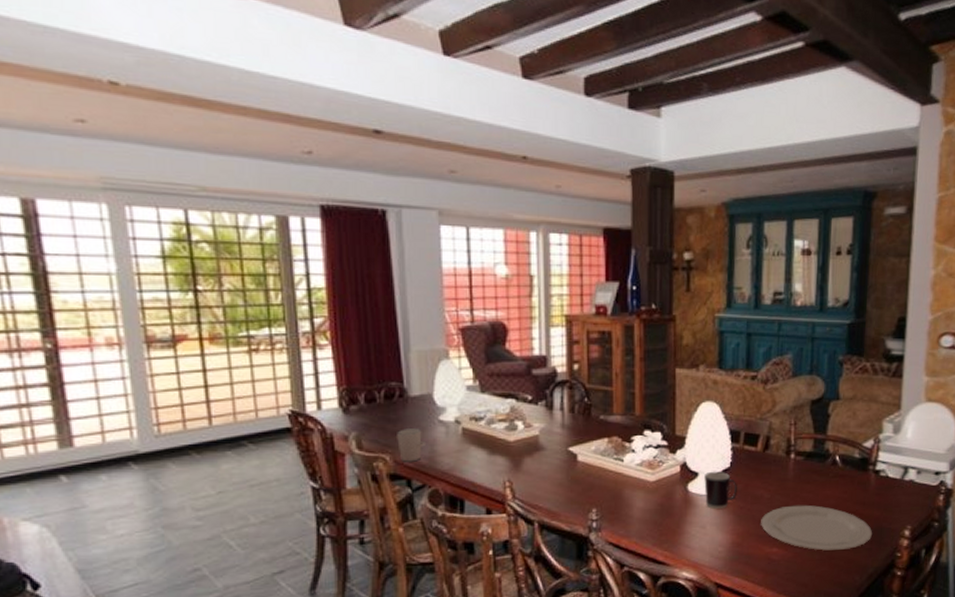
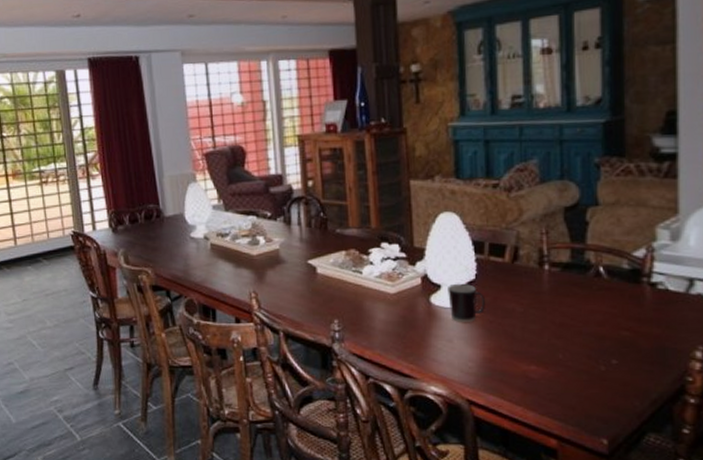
cup: present [397,428,427,462] -> none [156,245,181,275]
plate: present [761,504,873,552] -> none [514,320,654,372]

